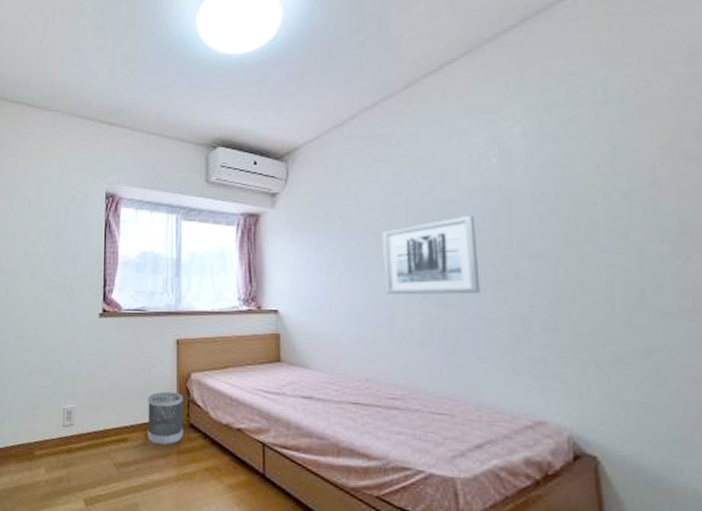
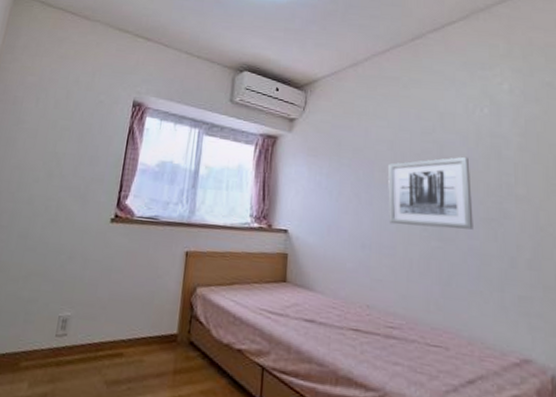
wastebasket: present [147,391,184,446] -> none [144,304,187,364]

